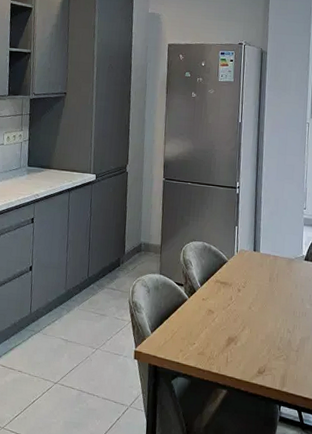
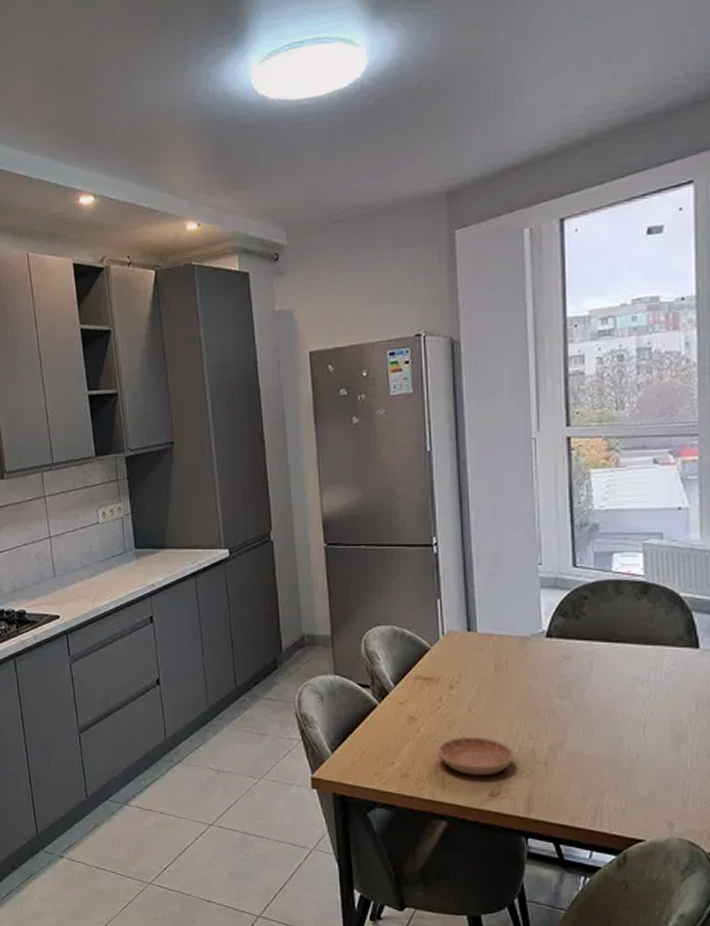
saucer: none [225,327,276,358] -> present [437,736,513,776]

